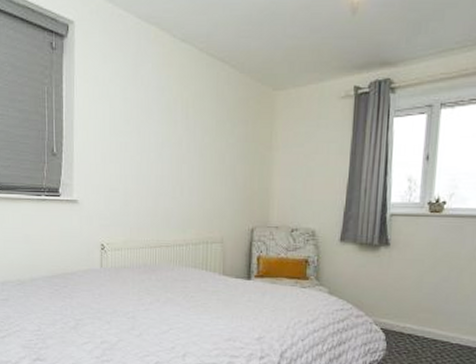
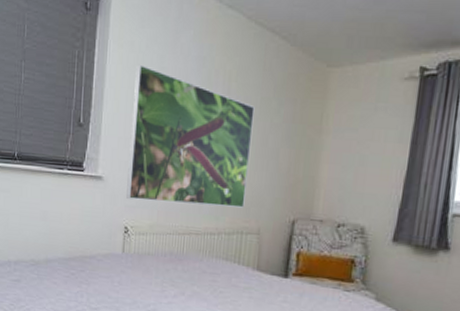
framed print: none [100,96,211,220] -> present [126,64,255,208]

